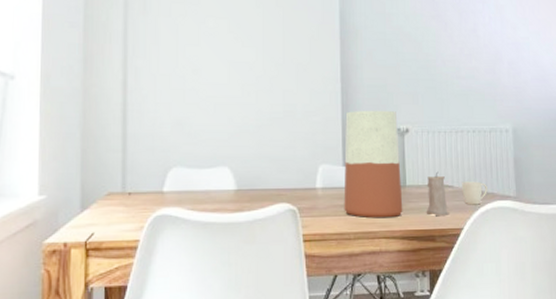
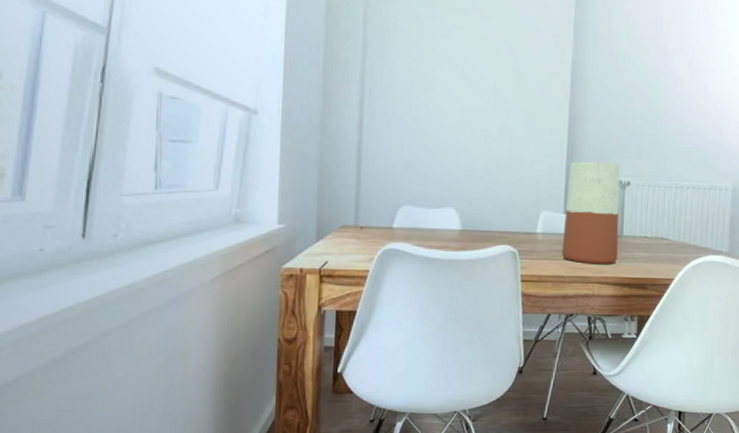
candle: present [426,171,449,217] -> none [639,224,662,267]
mug: present [462,181,487,205] -> none [676,235,702,258]

